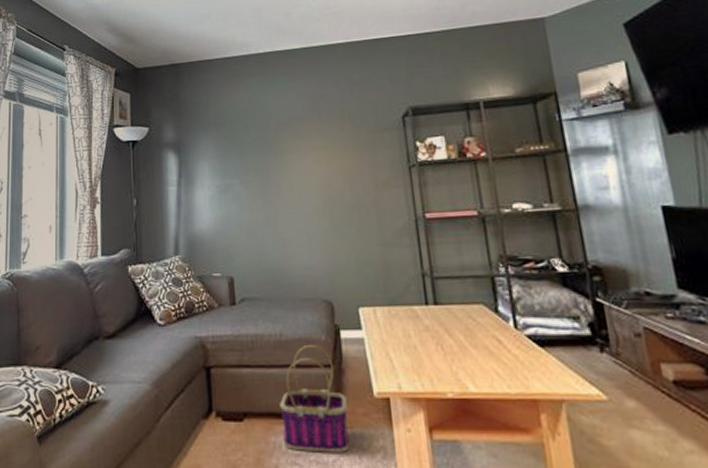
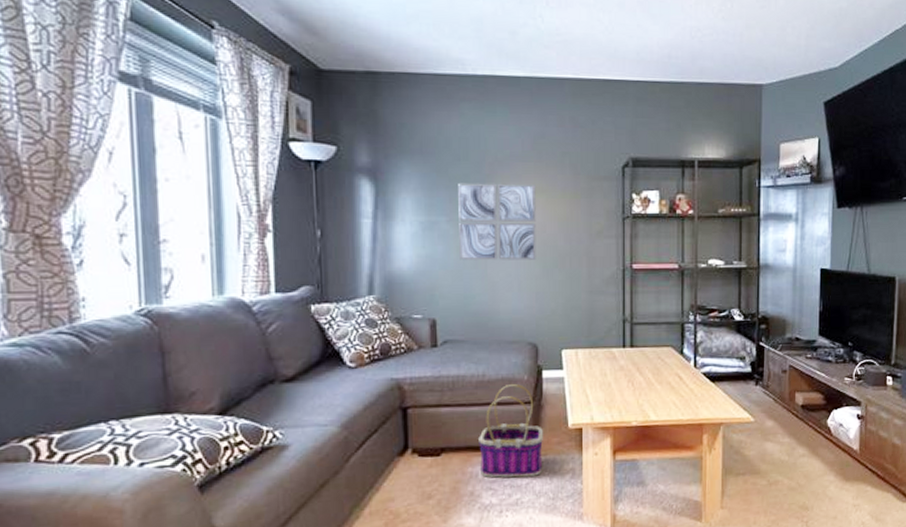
wall art: none [248,143,324,219] -> present [458,182,536,261]

